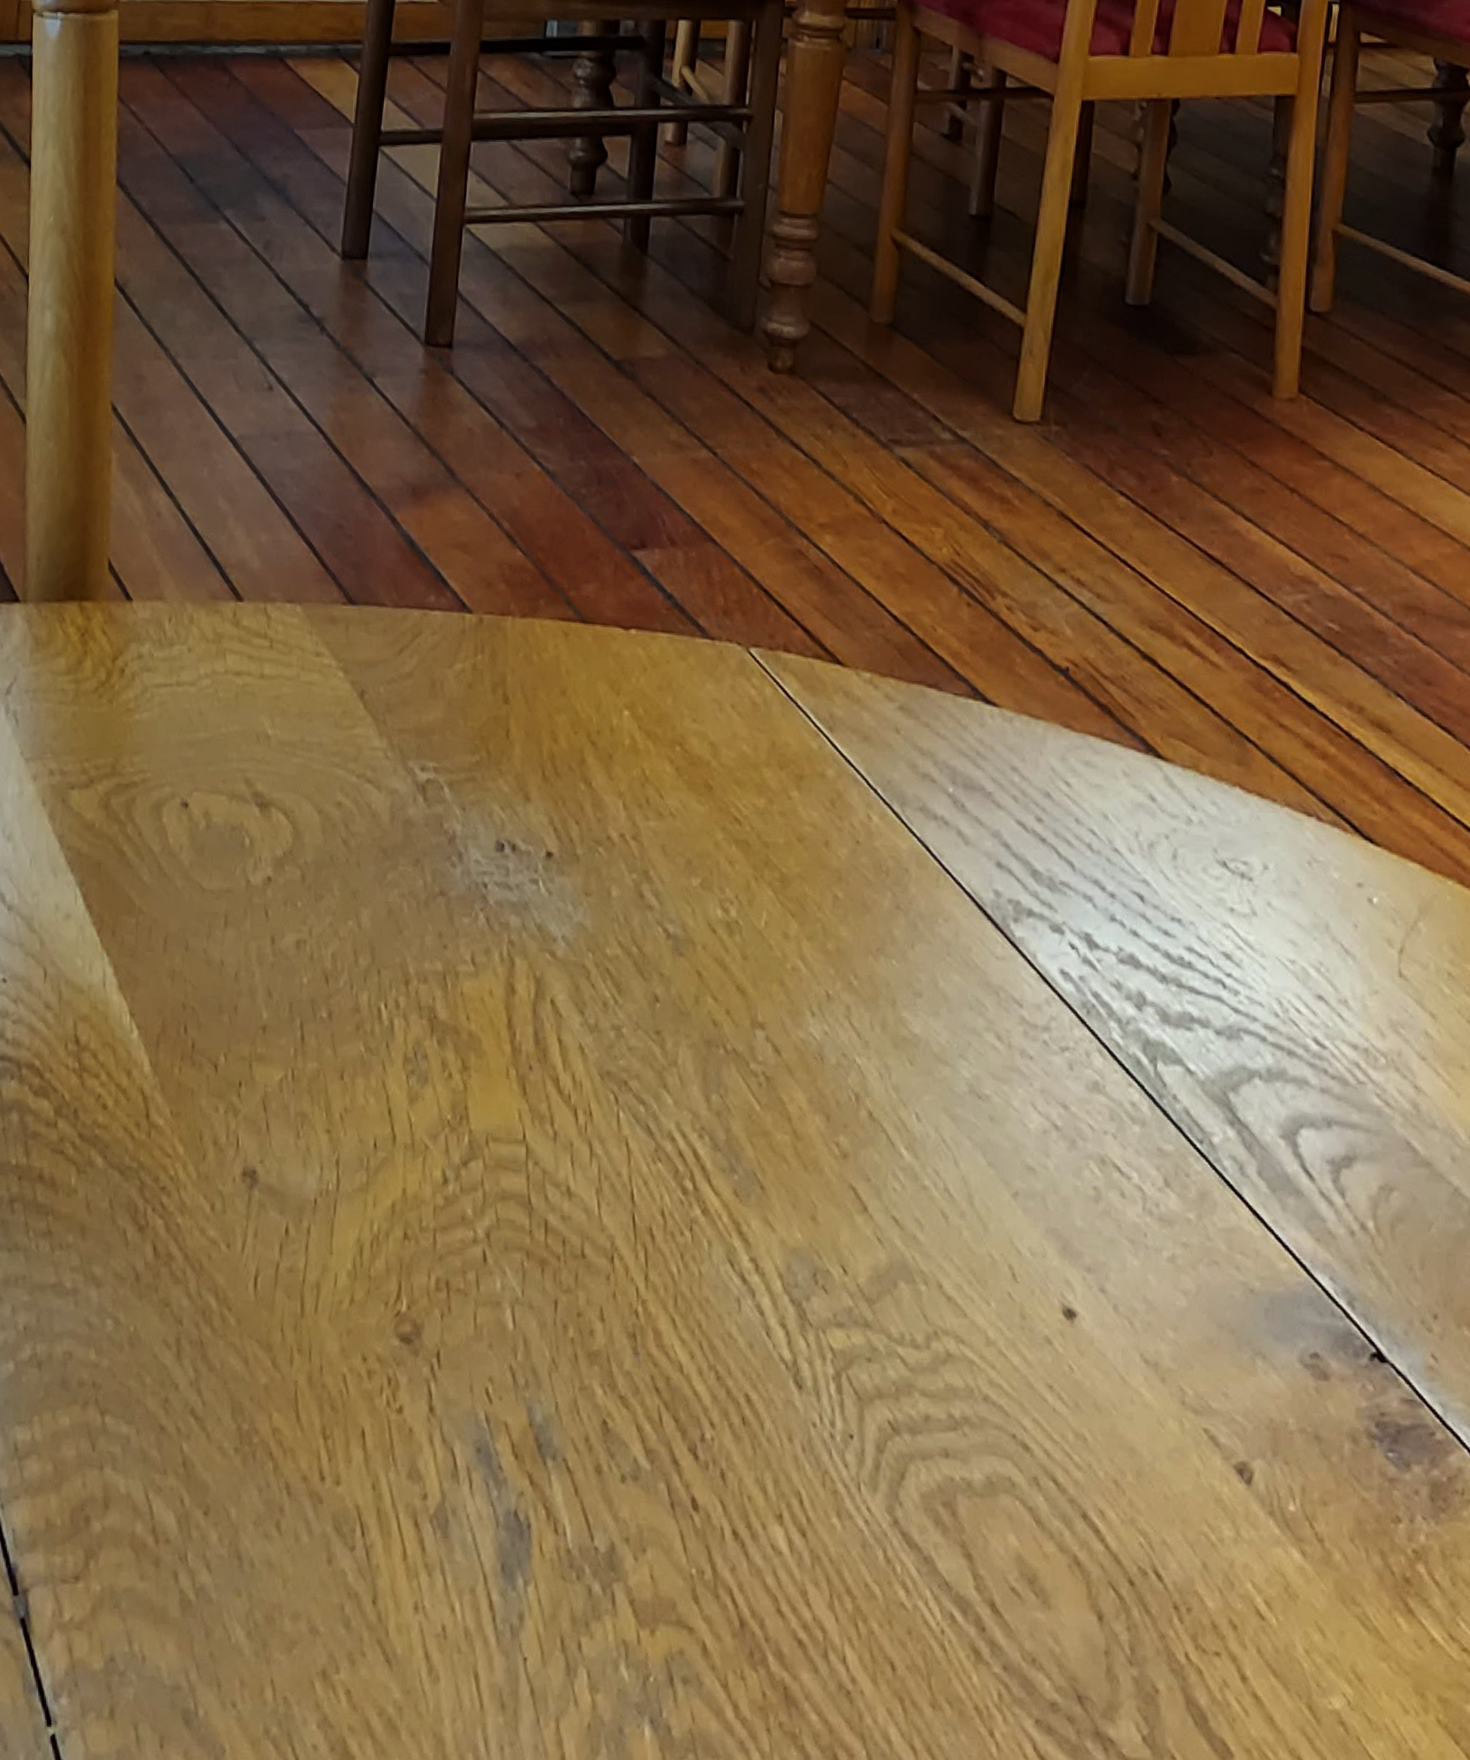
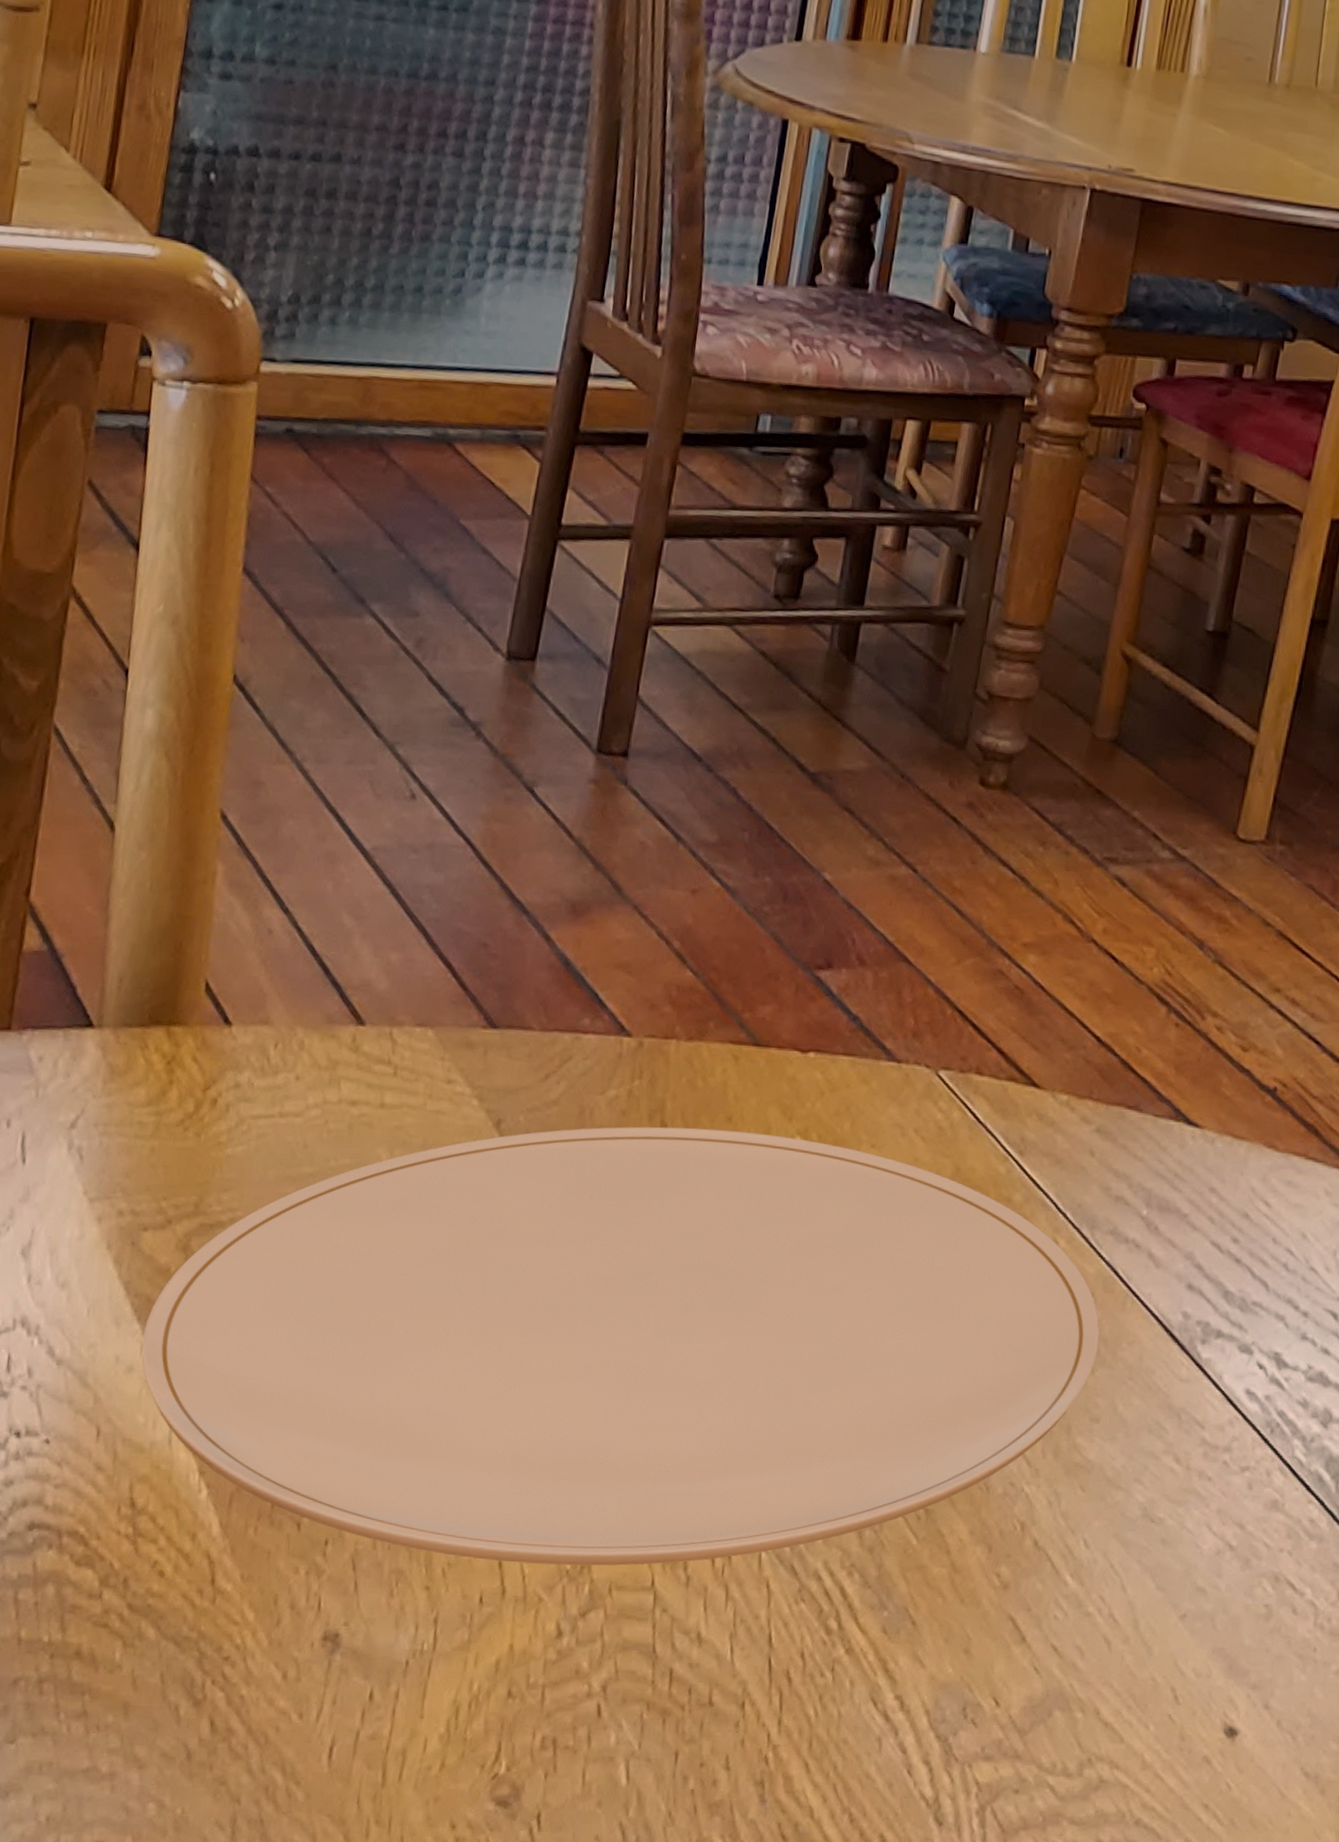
plate: none [76,698,917,1119] -> present [141,1126,1100,1566]

